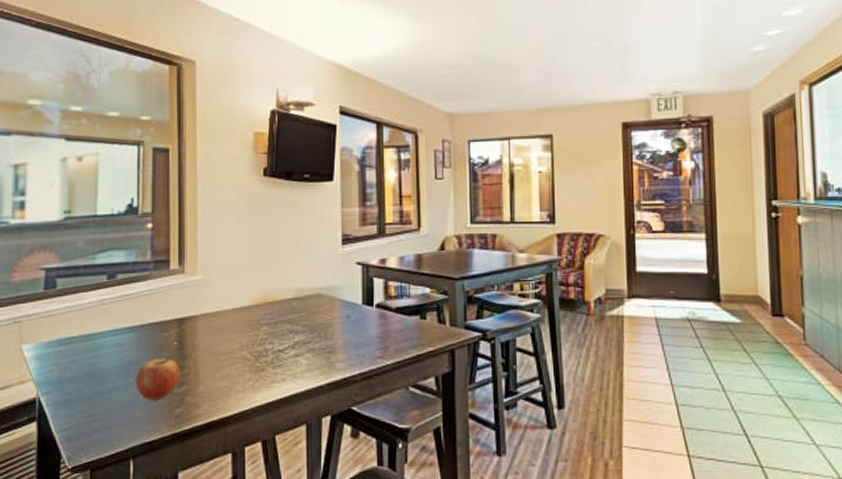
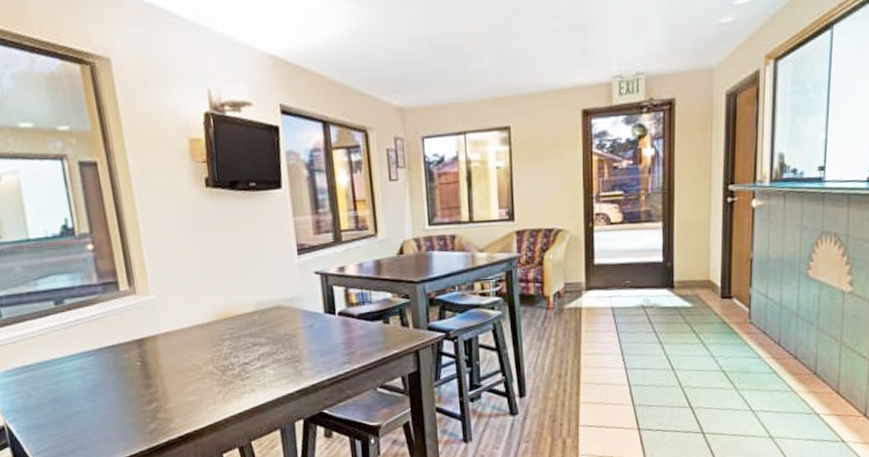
fruit: present [136,356,179,401] -> none [103,376,148,419]

